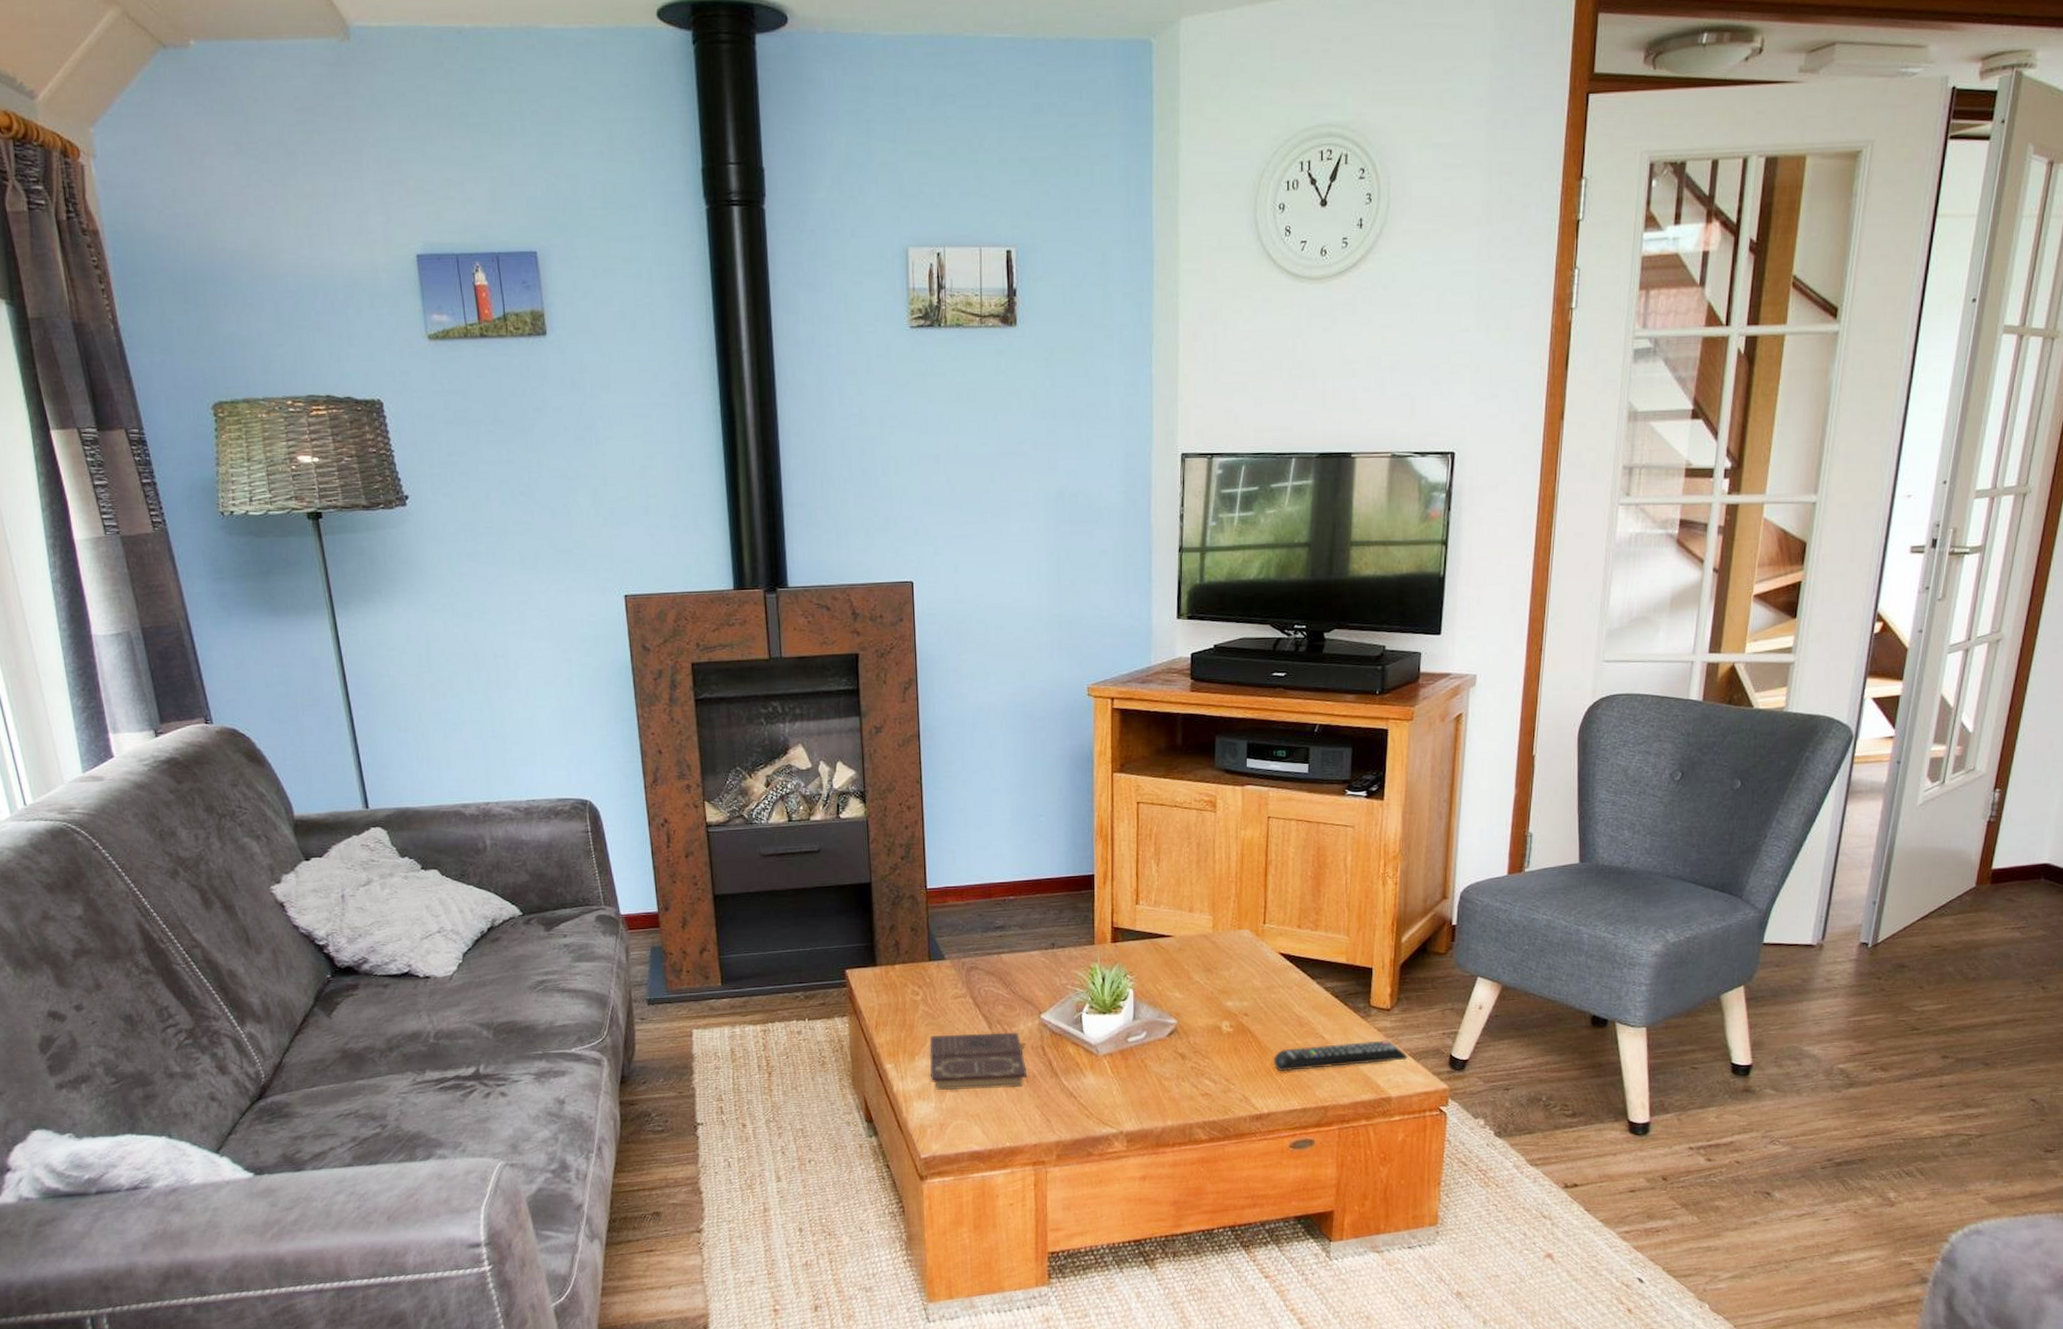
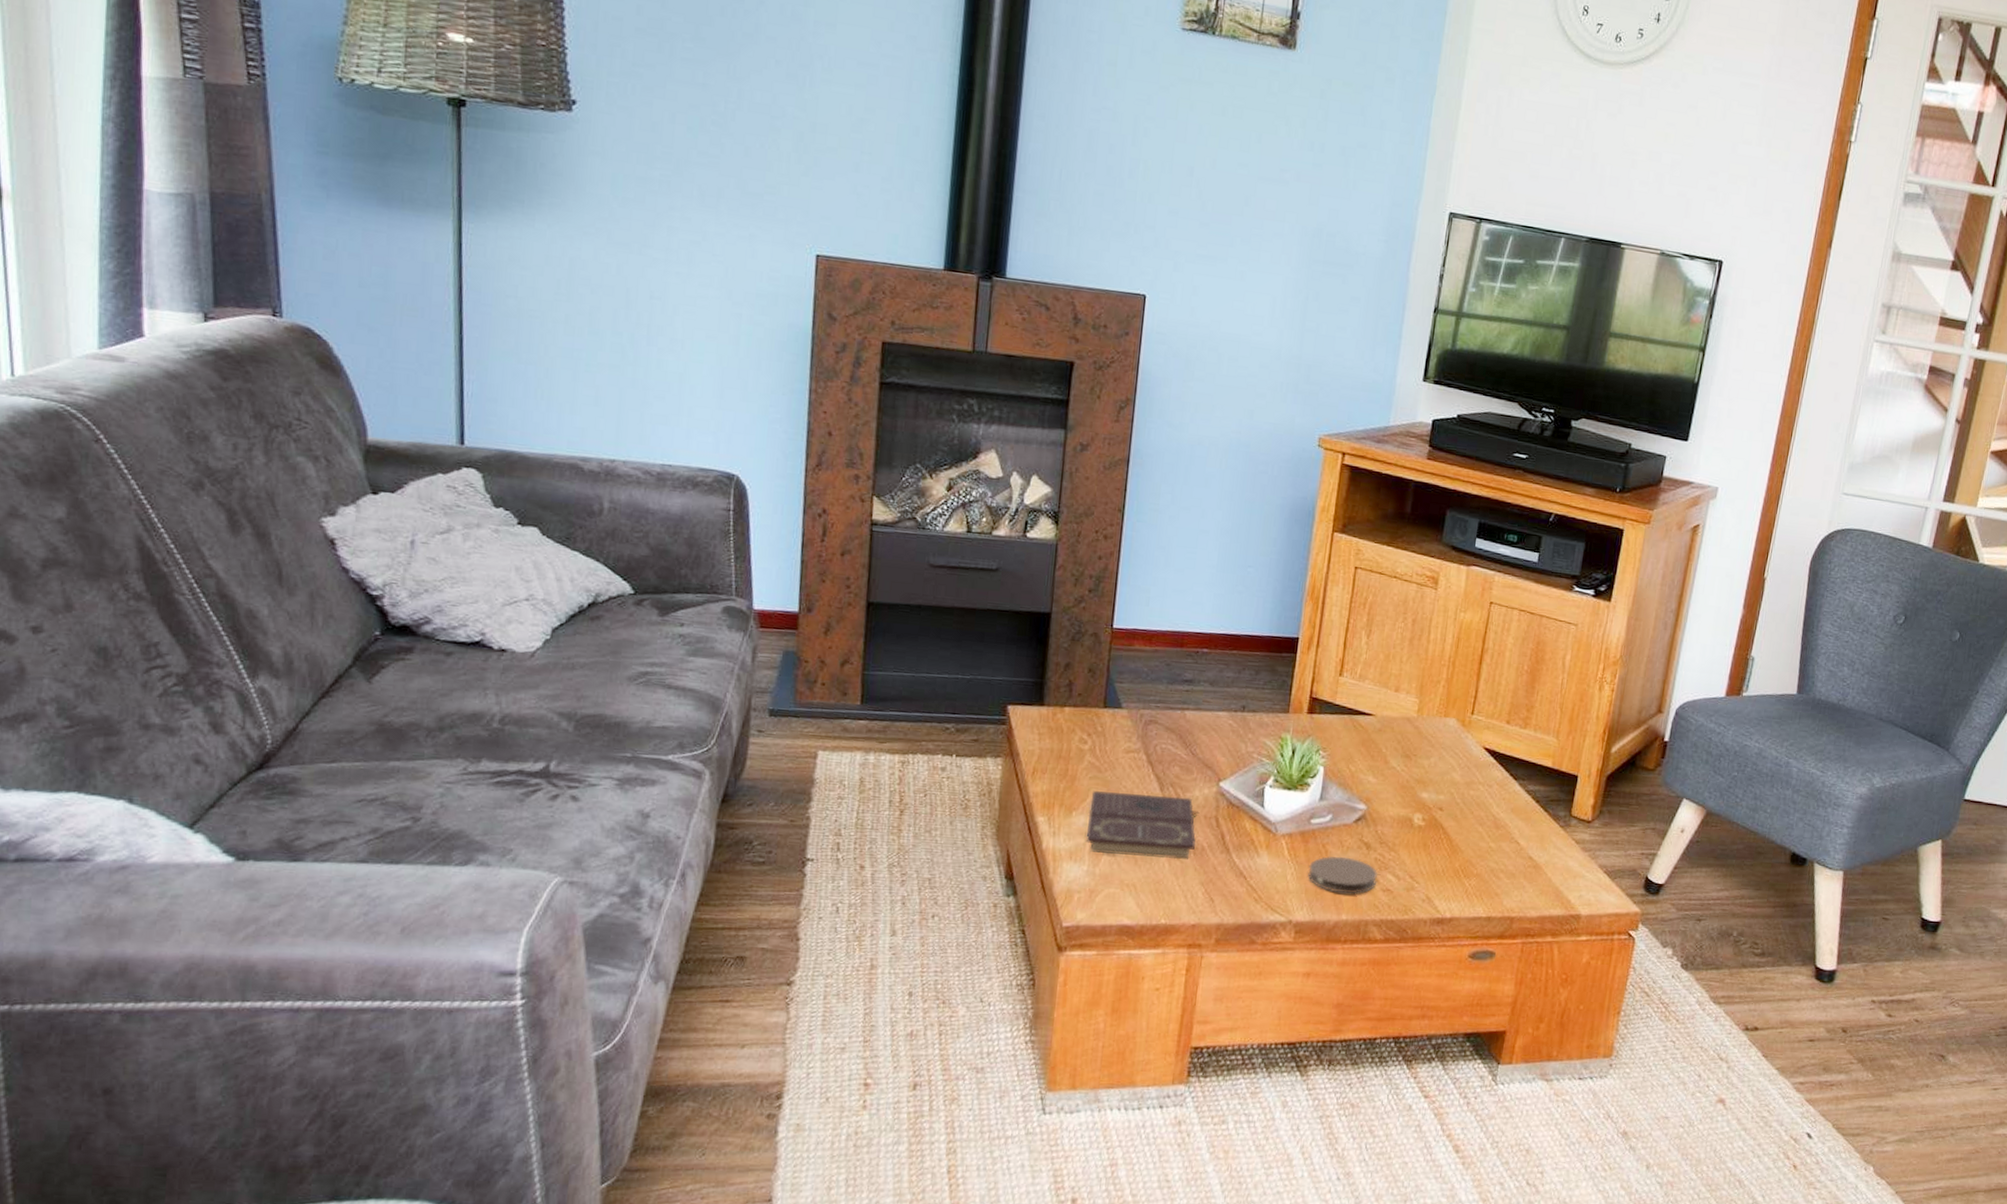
coaster: none [1131,1068,1195,1102] -> present [1308,856,1377,895]
remote control: present [1274,1040,1408,1071] -> none [1463,850,1603,878]

